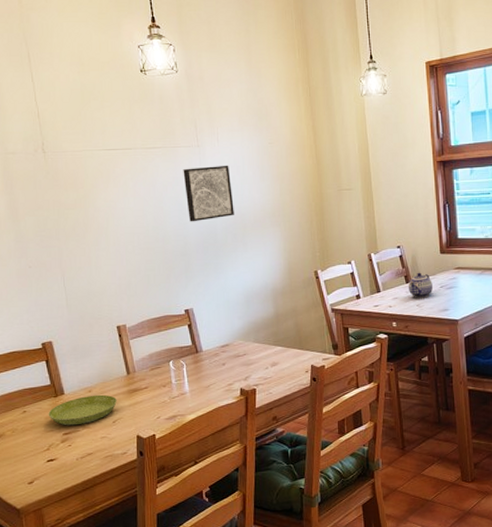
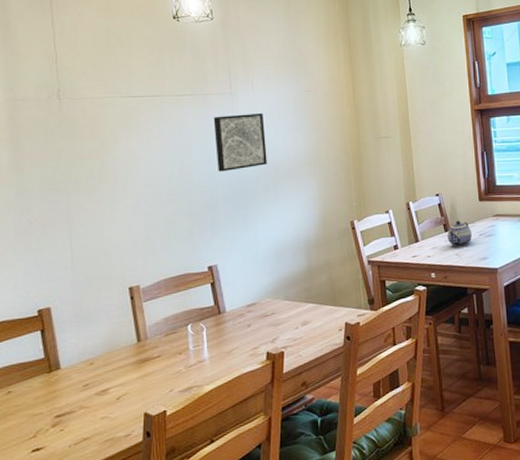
saucer: present [48,394,117,426] -> none [38,366,123,407]

